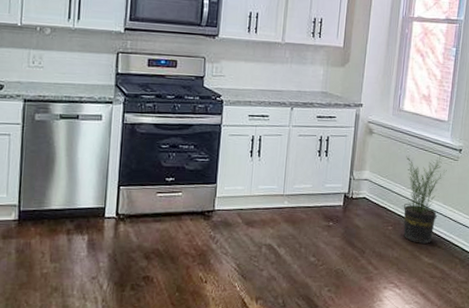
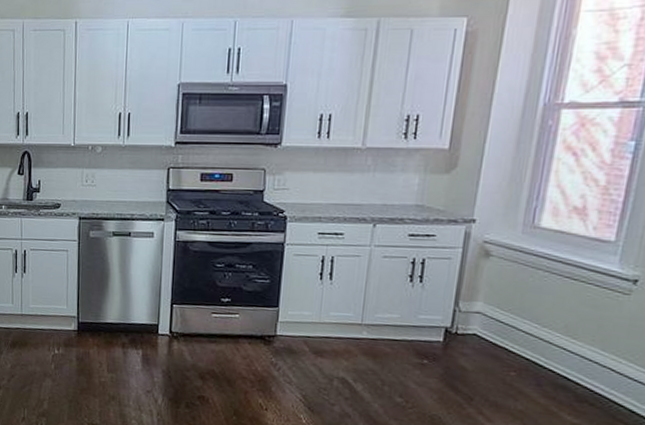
potted plant: present [403,155,447,244] -> none [533,286,610,399]

